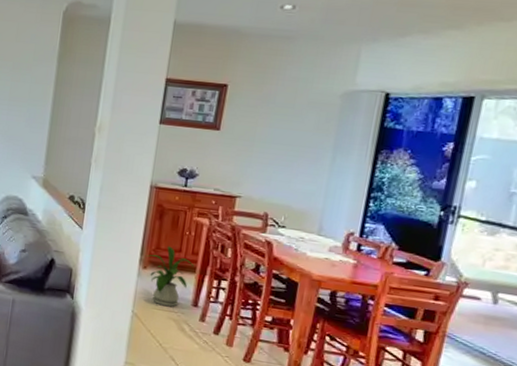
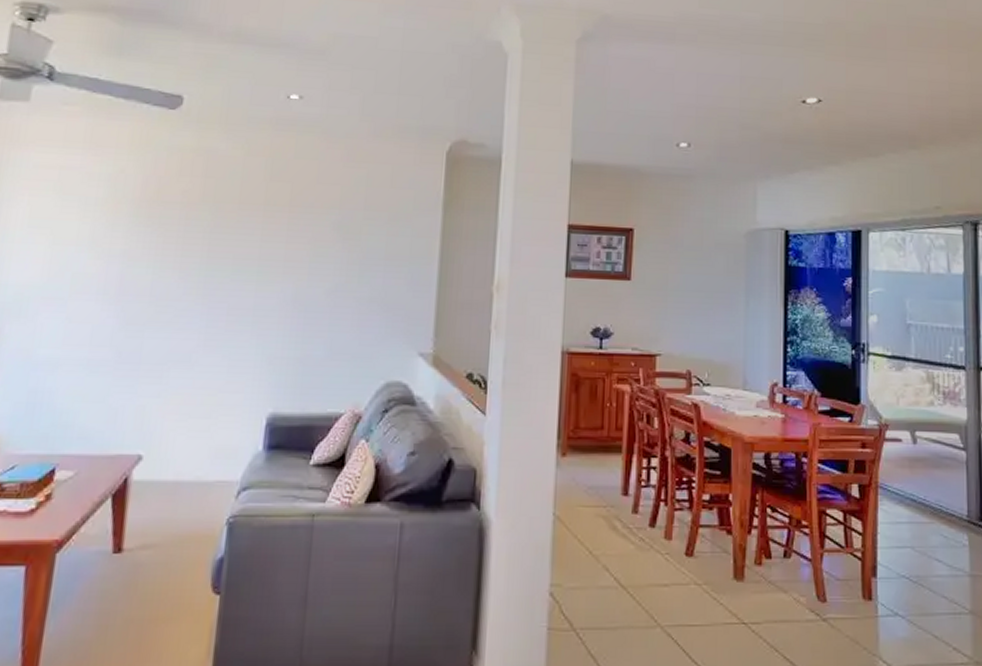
house plant: present [145,246,194,307] -> none [562,423,619,501]

